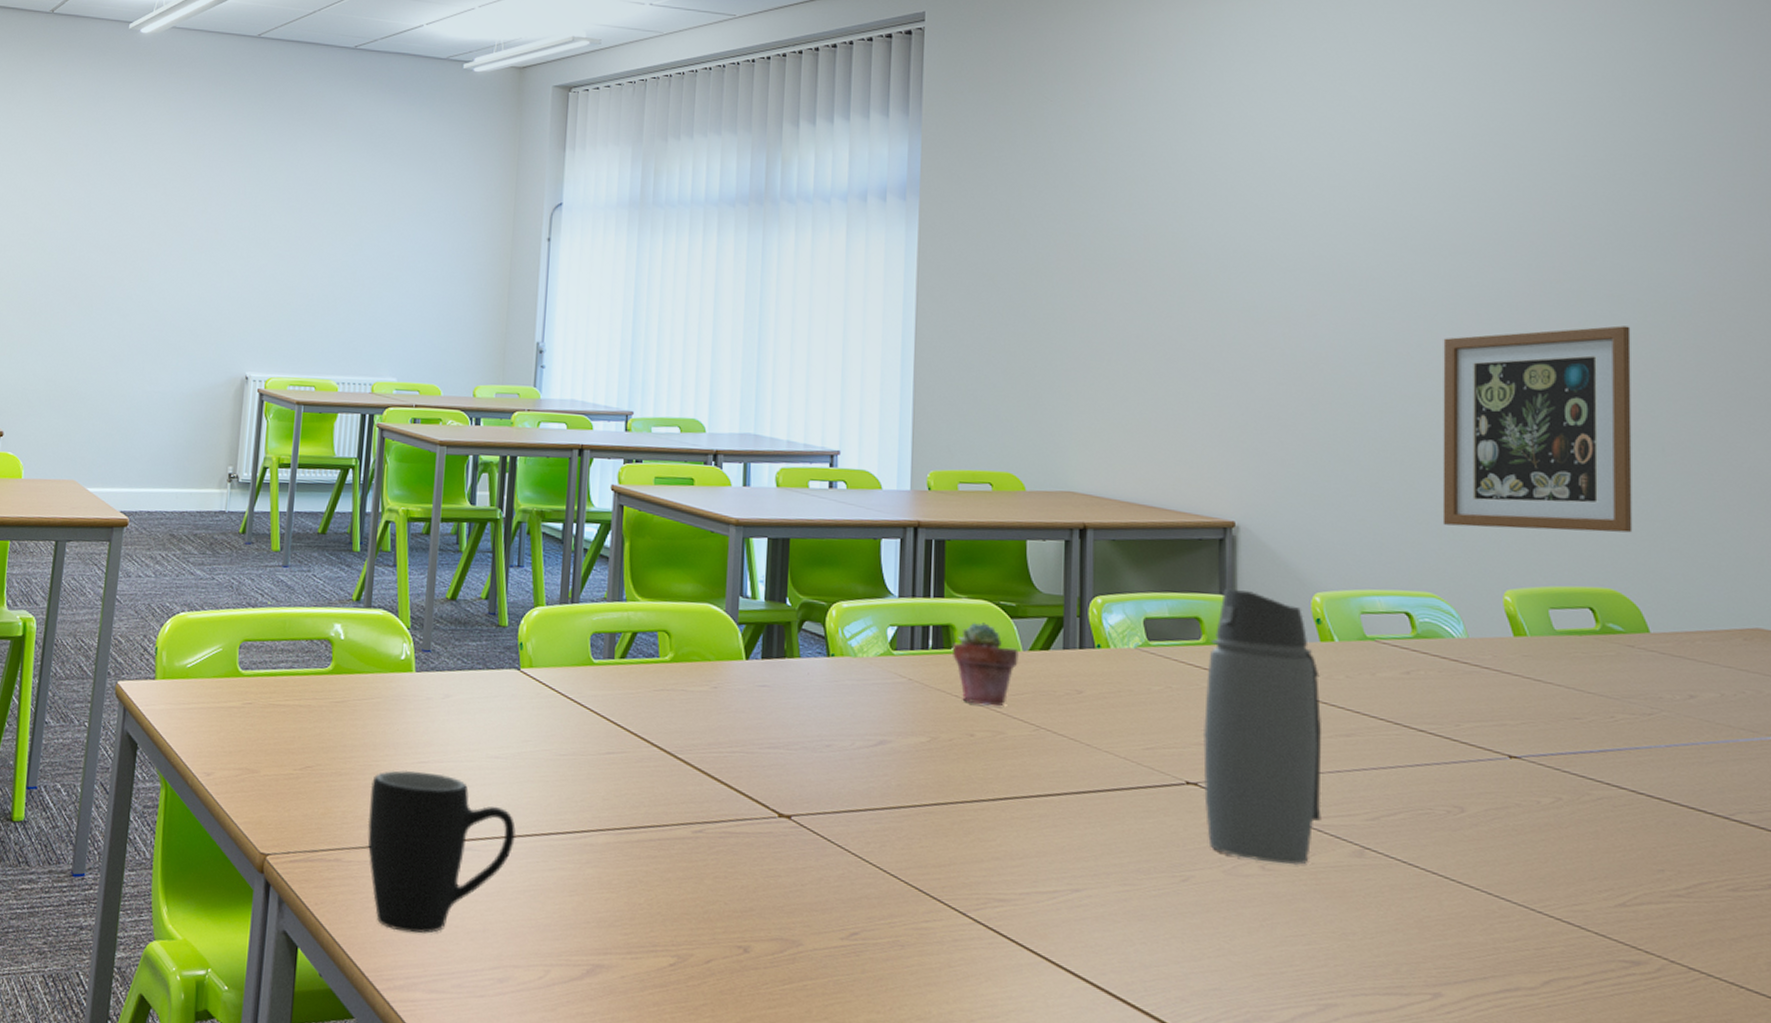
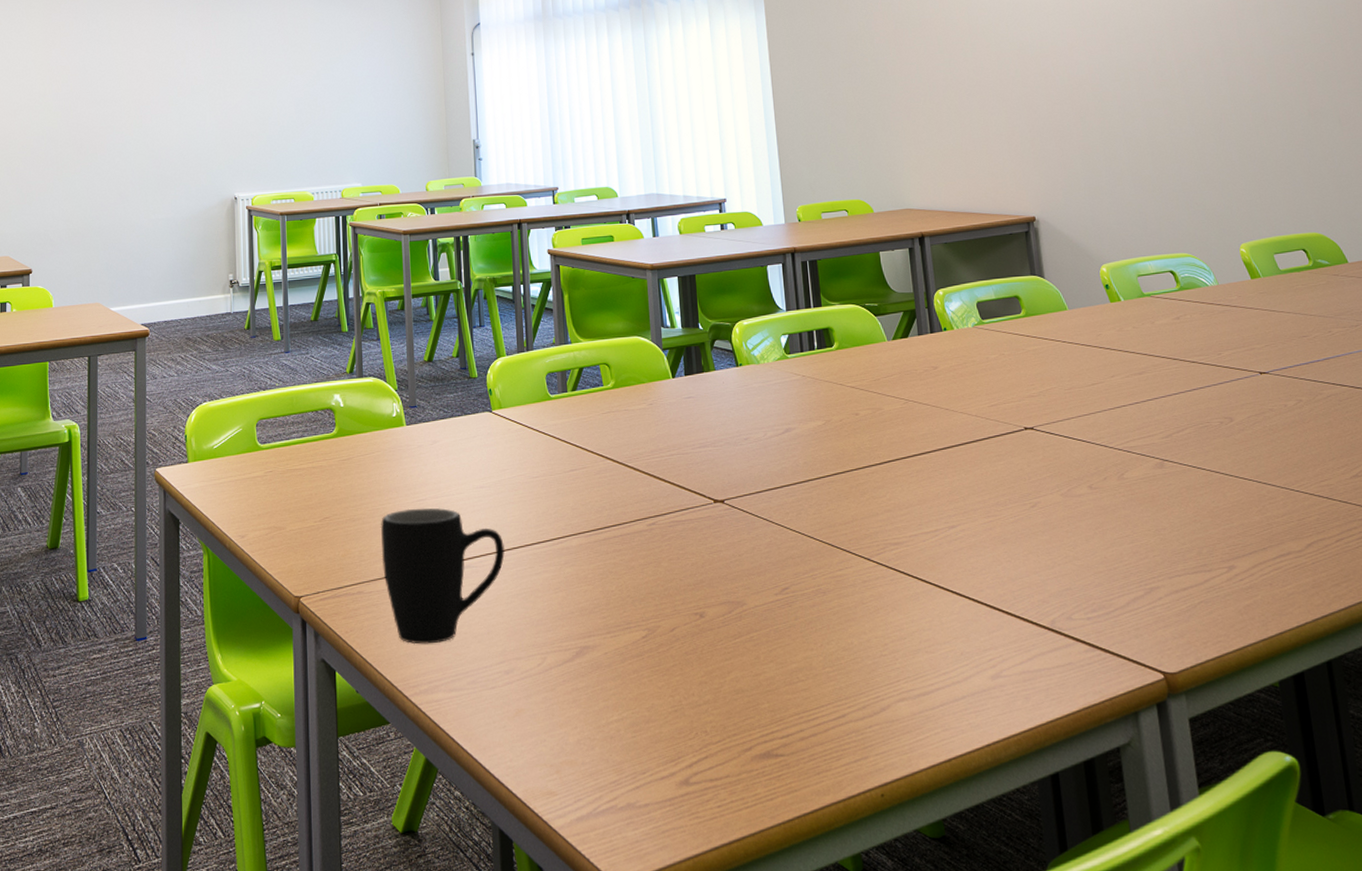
potted succulent: present [951,622,1019,707] -> none [832,322,885,389]
water bottle: present [1202,589,1322,866] -> none [1029,270,1129,482]
wall art: present [1442,325,1633,533] -> none [1170,29,1326,199]

